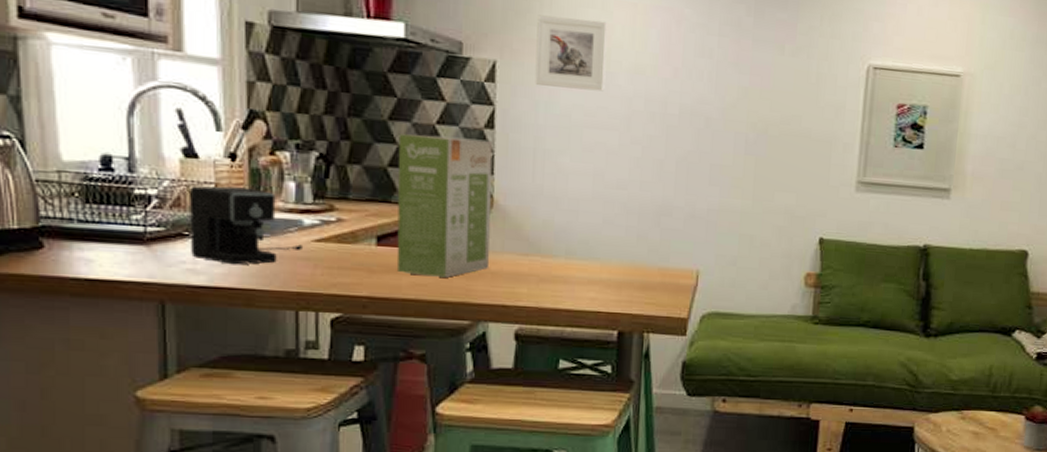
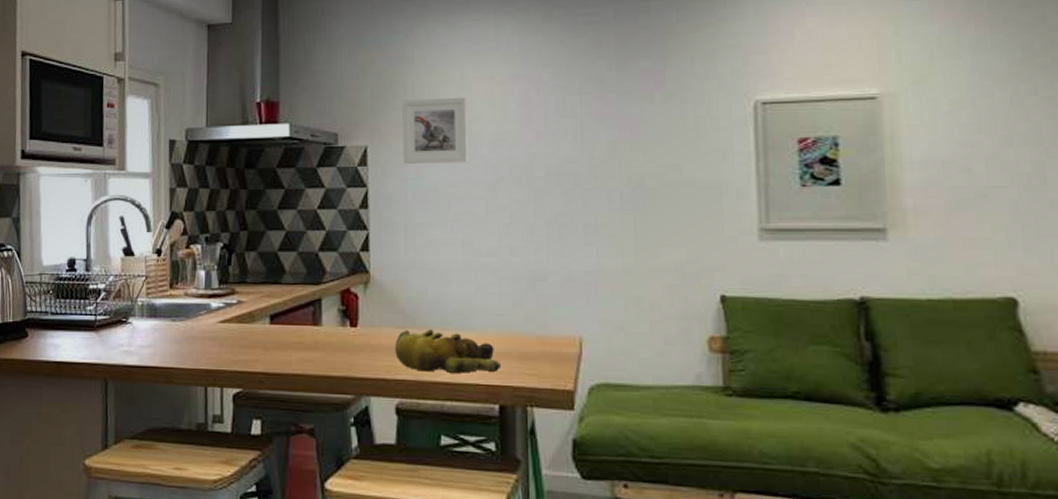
coffee maker: present [190,185,302,265] -> none [127,278,210,346]
food box: present [396,134,493,278] -> none [286,219,369,352]
banana bunch: none [517,257,623,301] -> present [395,329,502,373]

